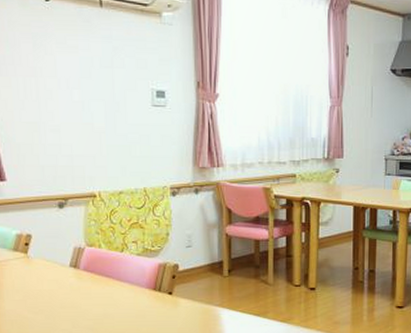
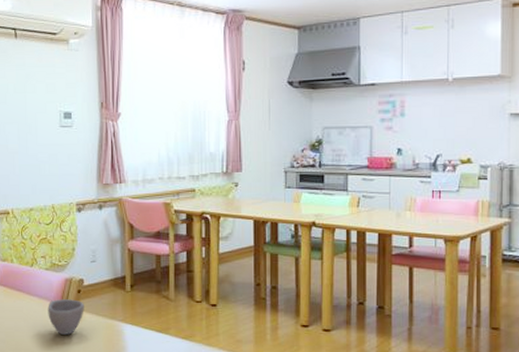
cup: none [140,285,179,321] -> present [48,299,84,335]

